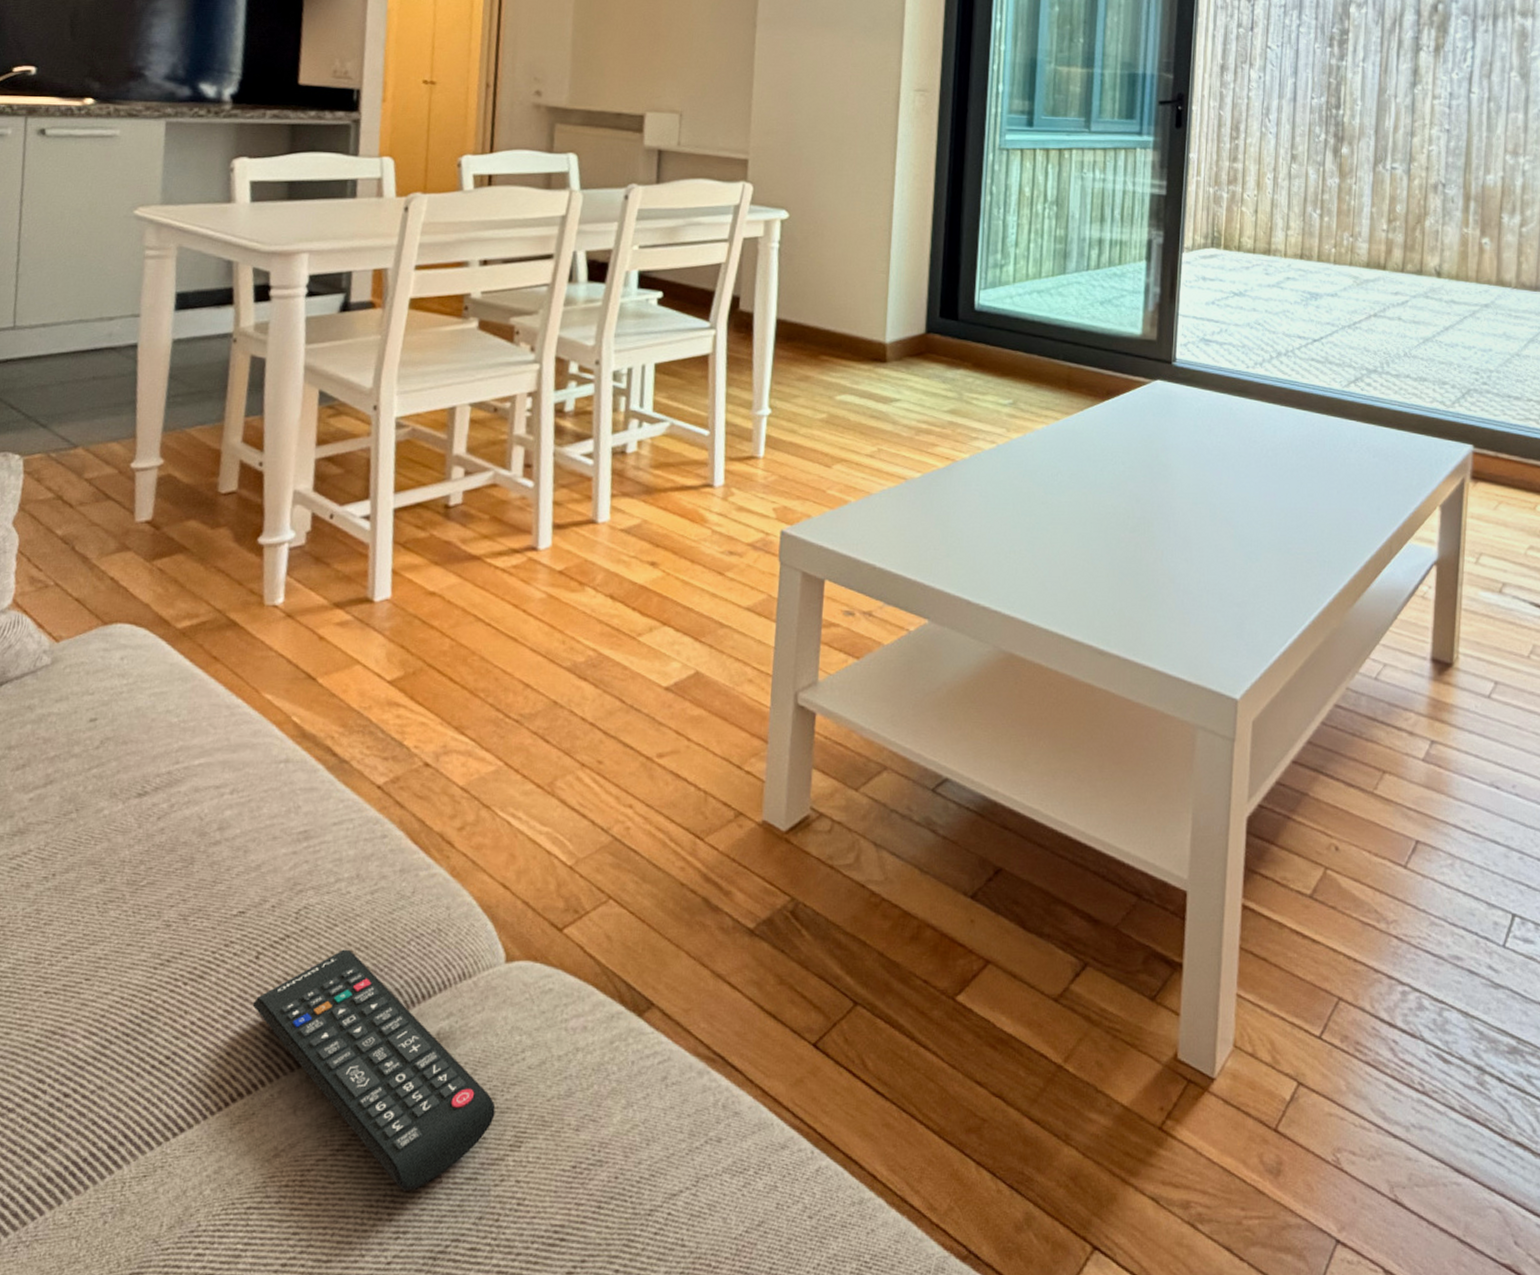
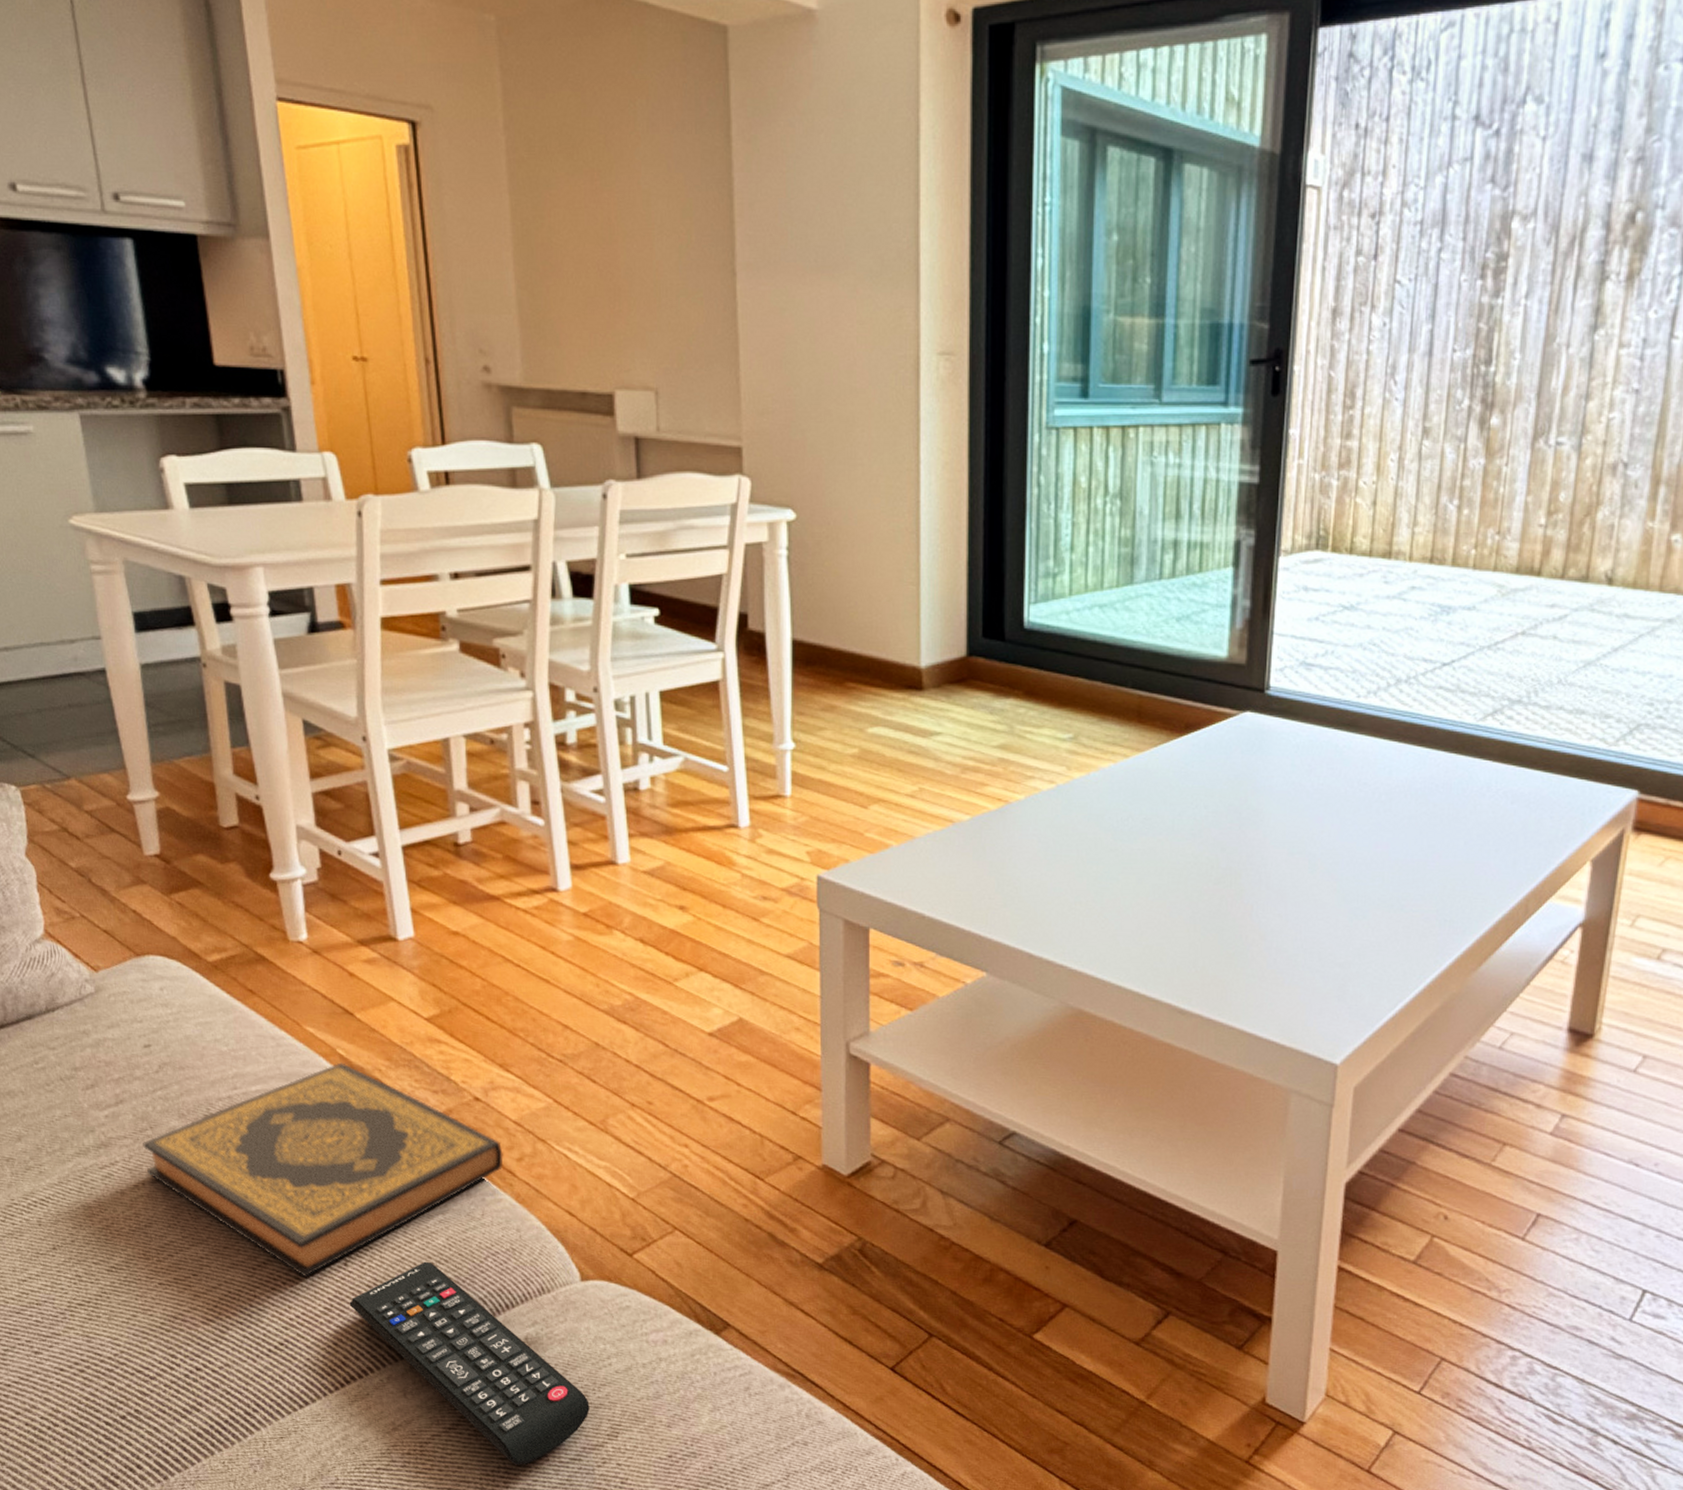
hardback book: none [61,731,445,976] -> present [143,1062,503,1278]

